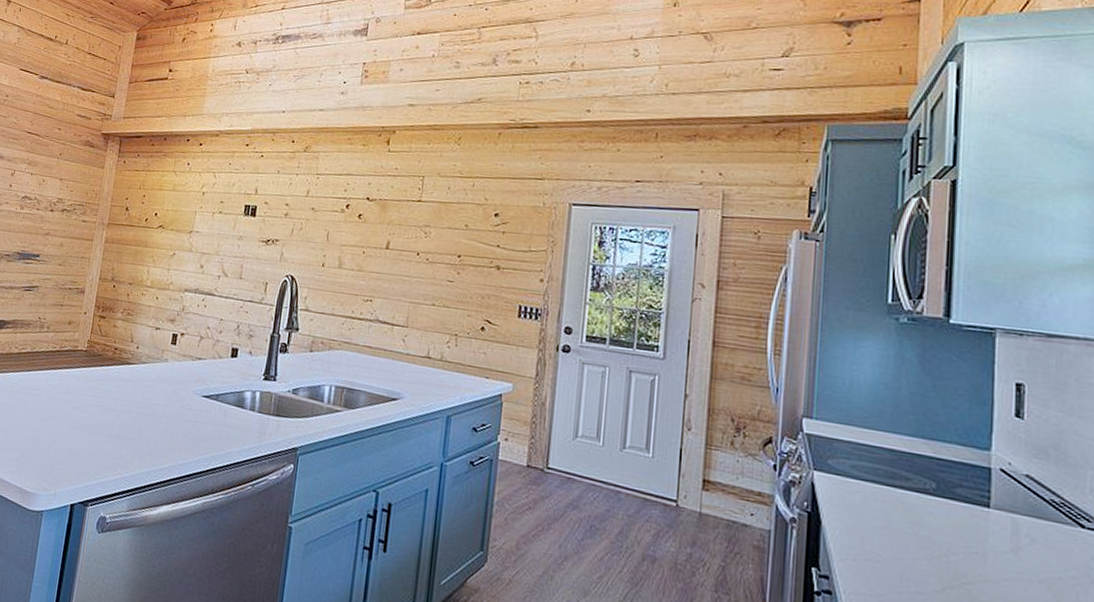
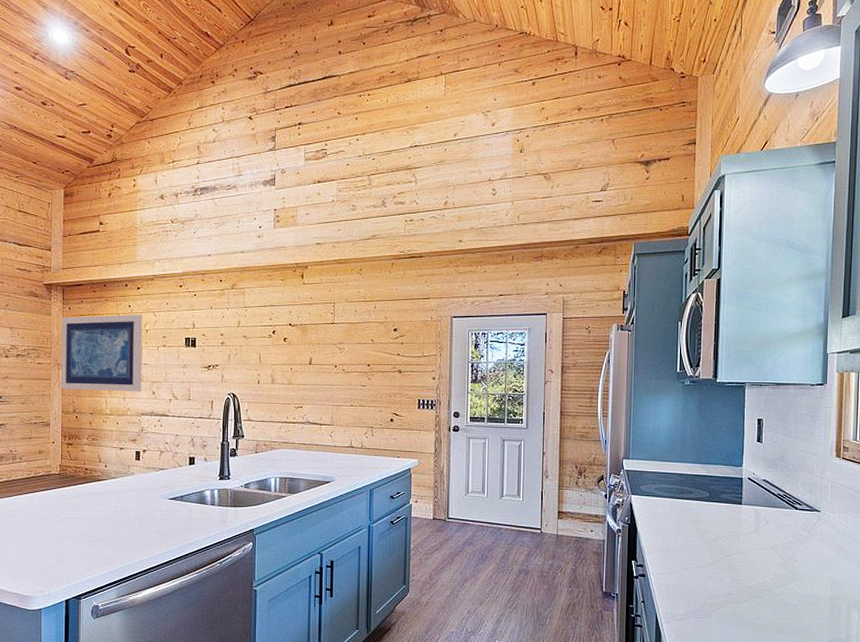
wall art: none [103,171,202,264] -> present [61,314,143,392]

